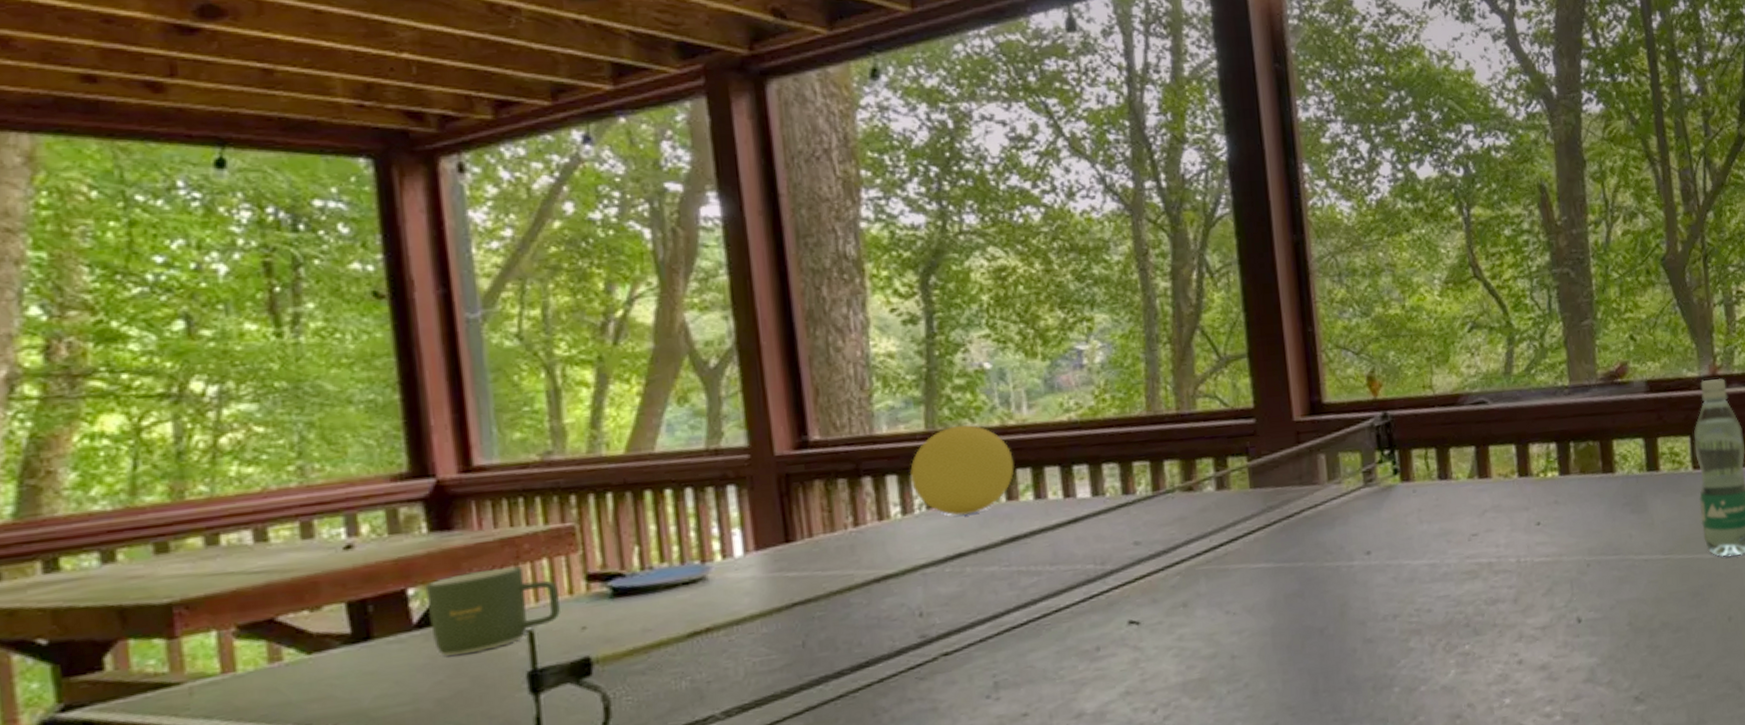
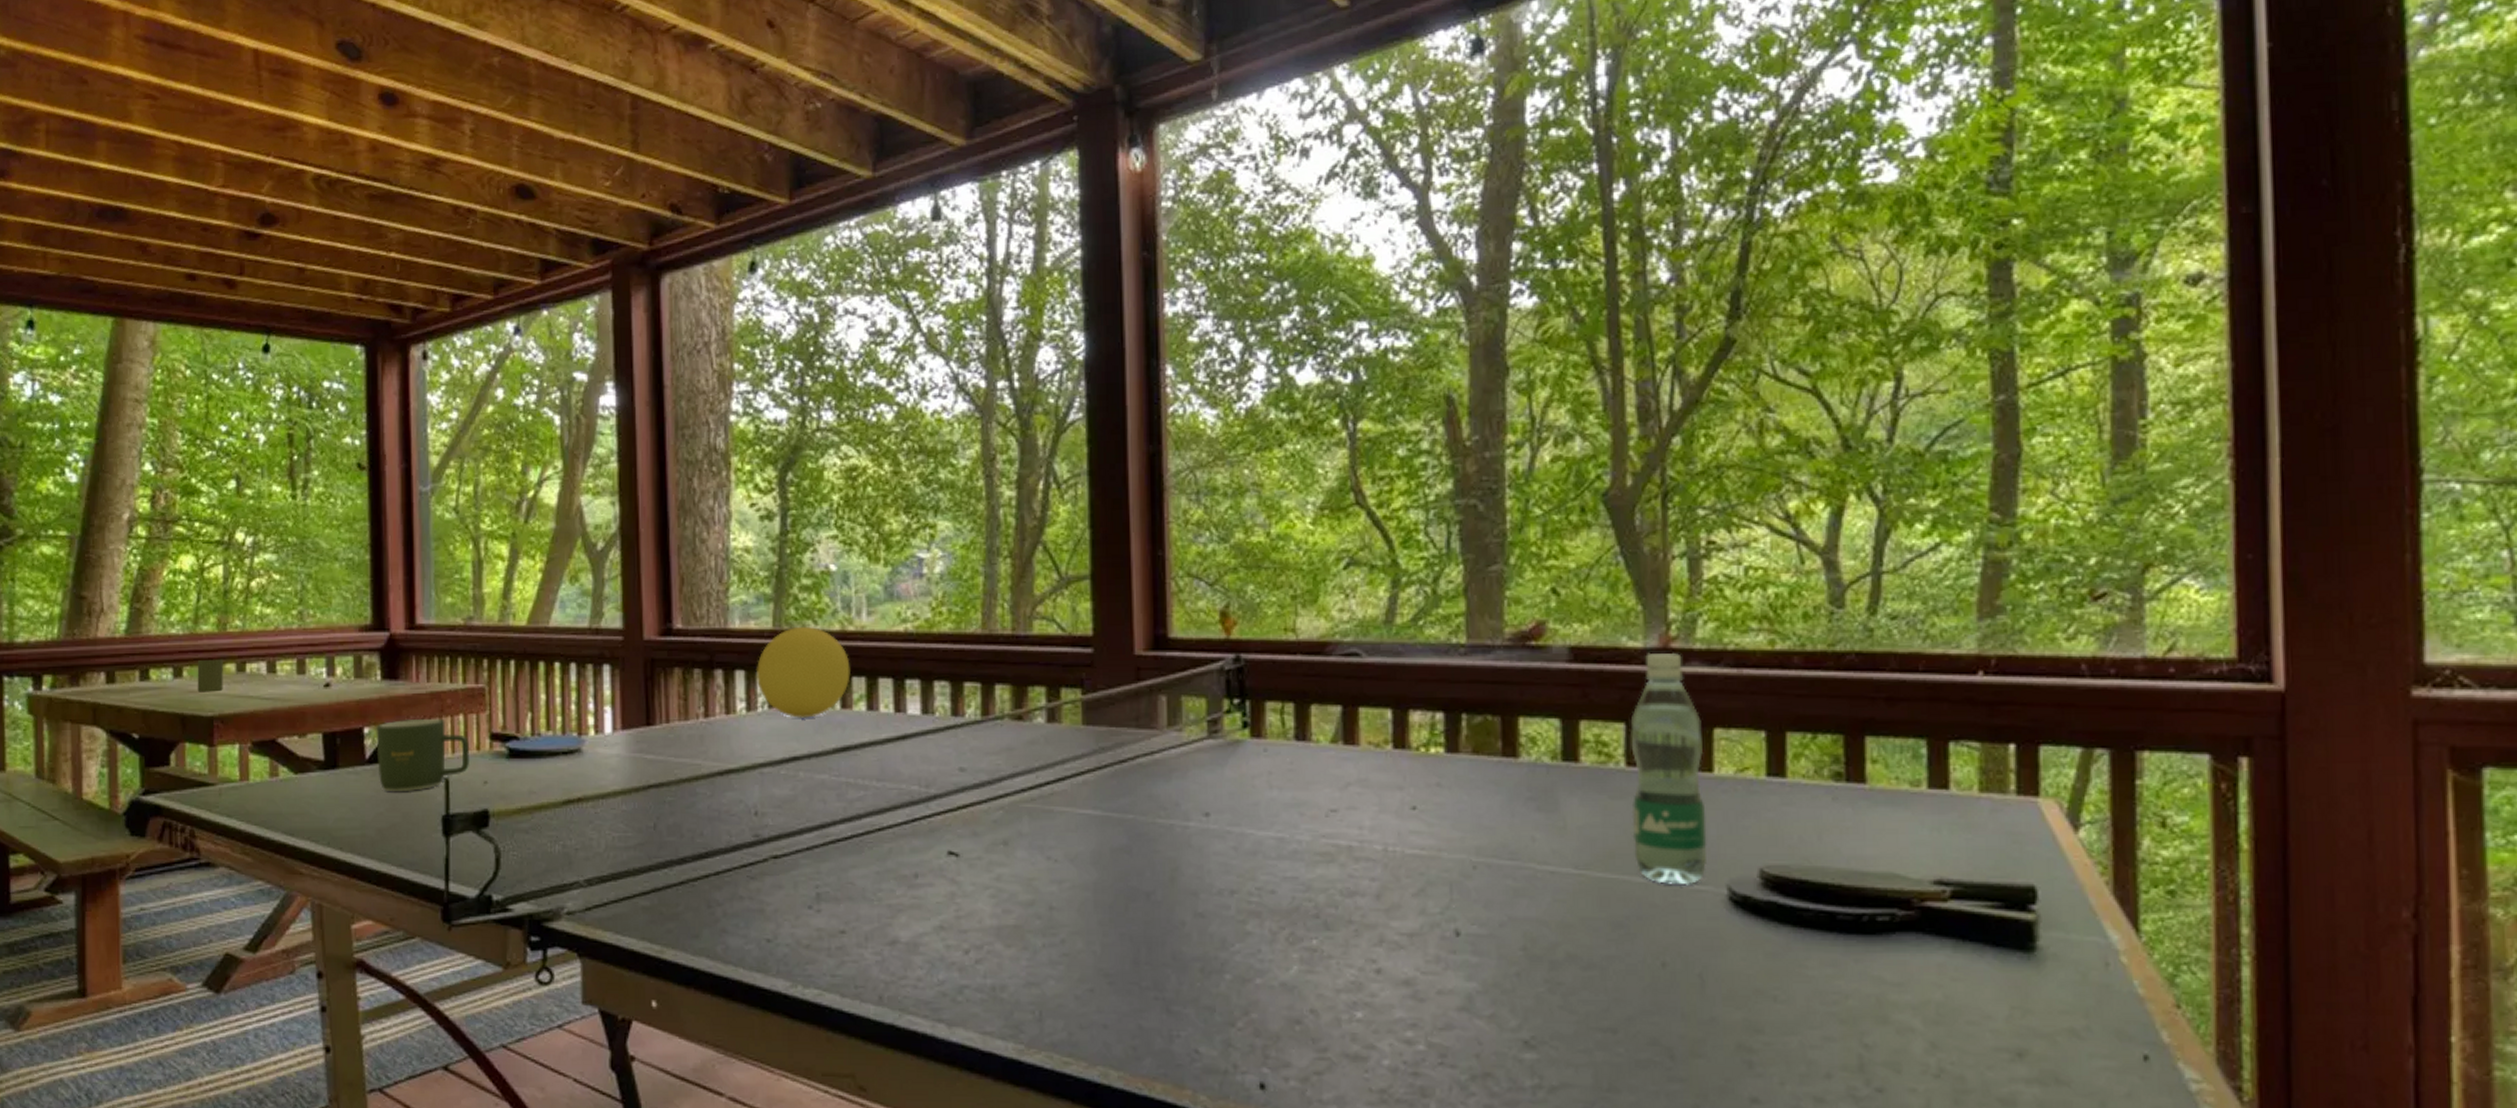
cup: none [139,533,185,577] -> present [197,659,223,692]

